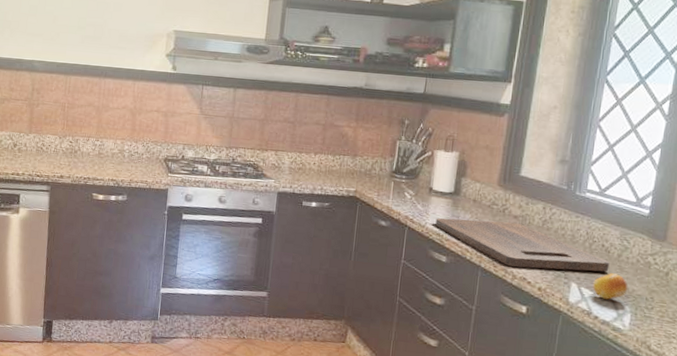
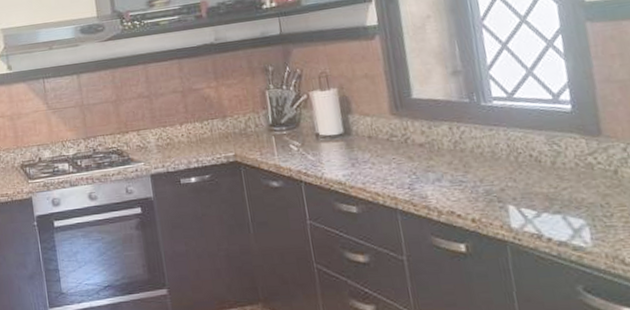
cutting board: present [435,218,610,272] -> none [332,151,547,202]
fruit: present [593,273,628,300] -> none [533,184,577,217]

